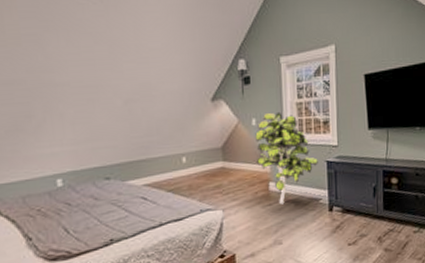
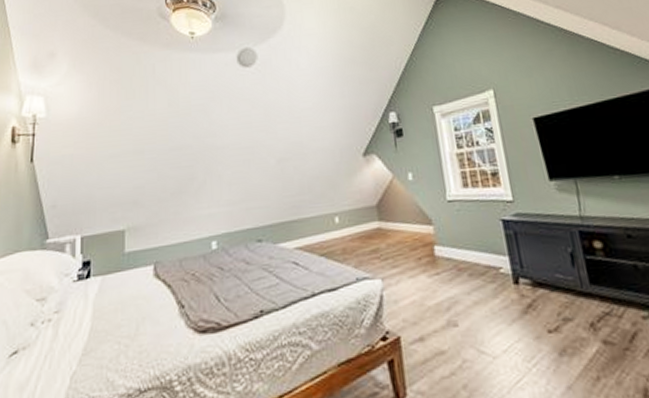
indoor plant: present [255,111,318,205] -> none [413,164,492,274]

